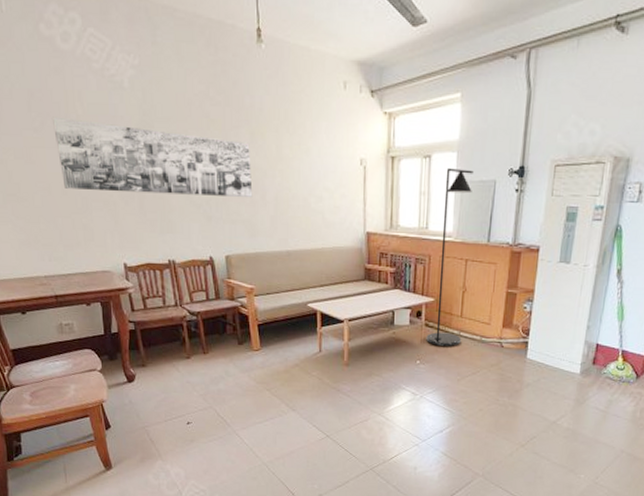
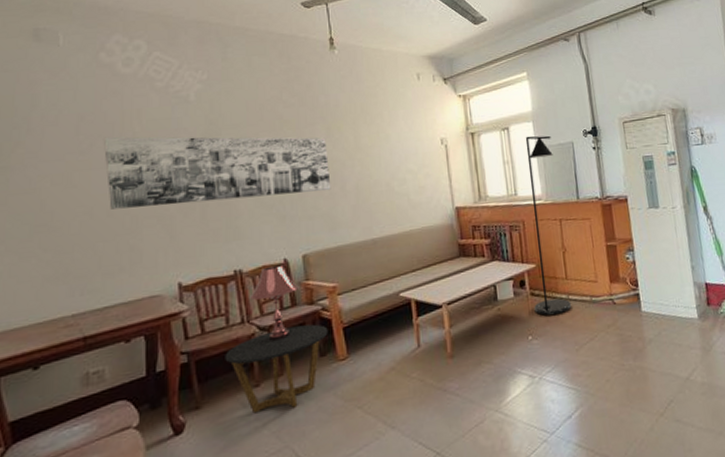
side table: none [163,316,245,380] -> present [225,324,328,414]
table lamp: none [181,261,222,325] -> present [249,265,299,341]

